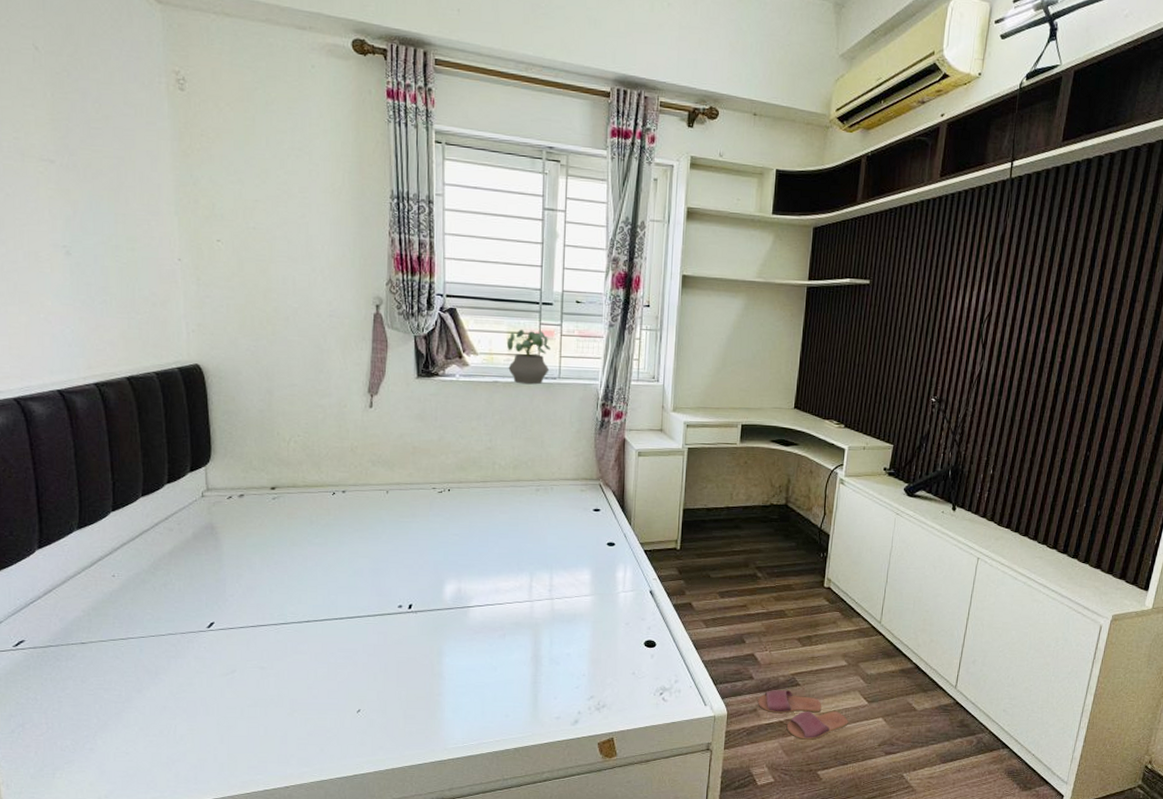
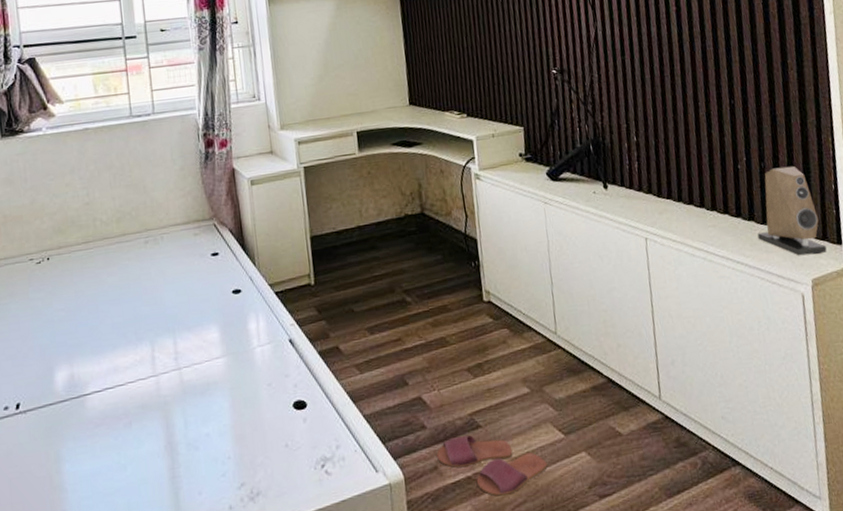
potted plant: present [507,329,550,385] -> none [93,66,142,127]
speaker: none [1076,517,1135,595] -> present [757,166,827,256]

